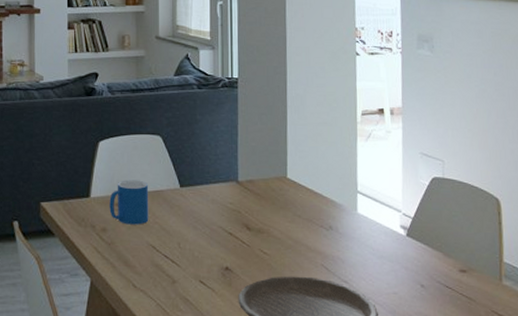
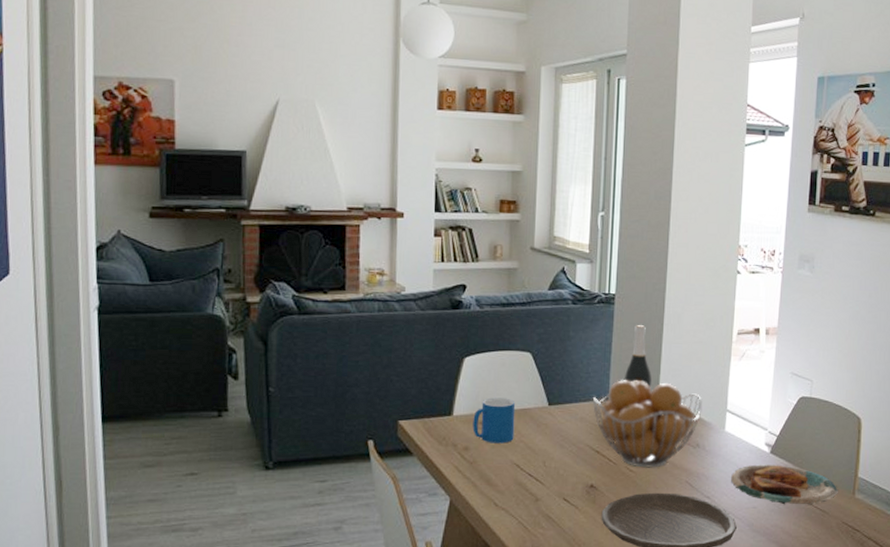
fruit basket: none [222,162,332,251] -> present [592,380,703,468]
wine bottle: none [251,108,280,172] -> present [623,325,652,391]
plate: none [368,248,485,292] -> present [731,464,839,505]

